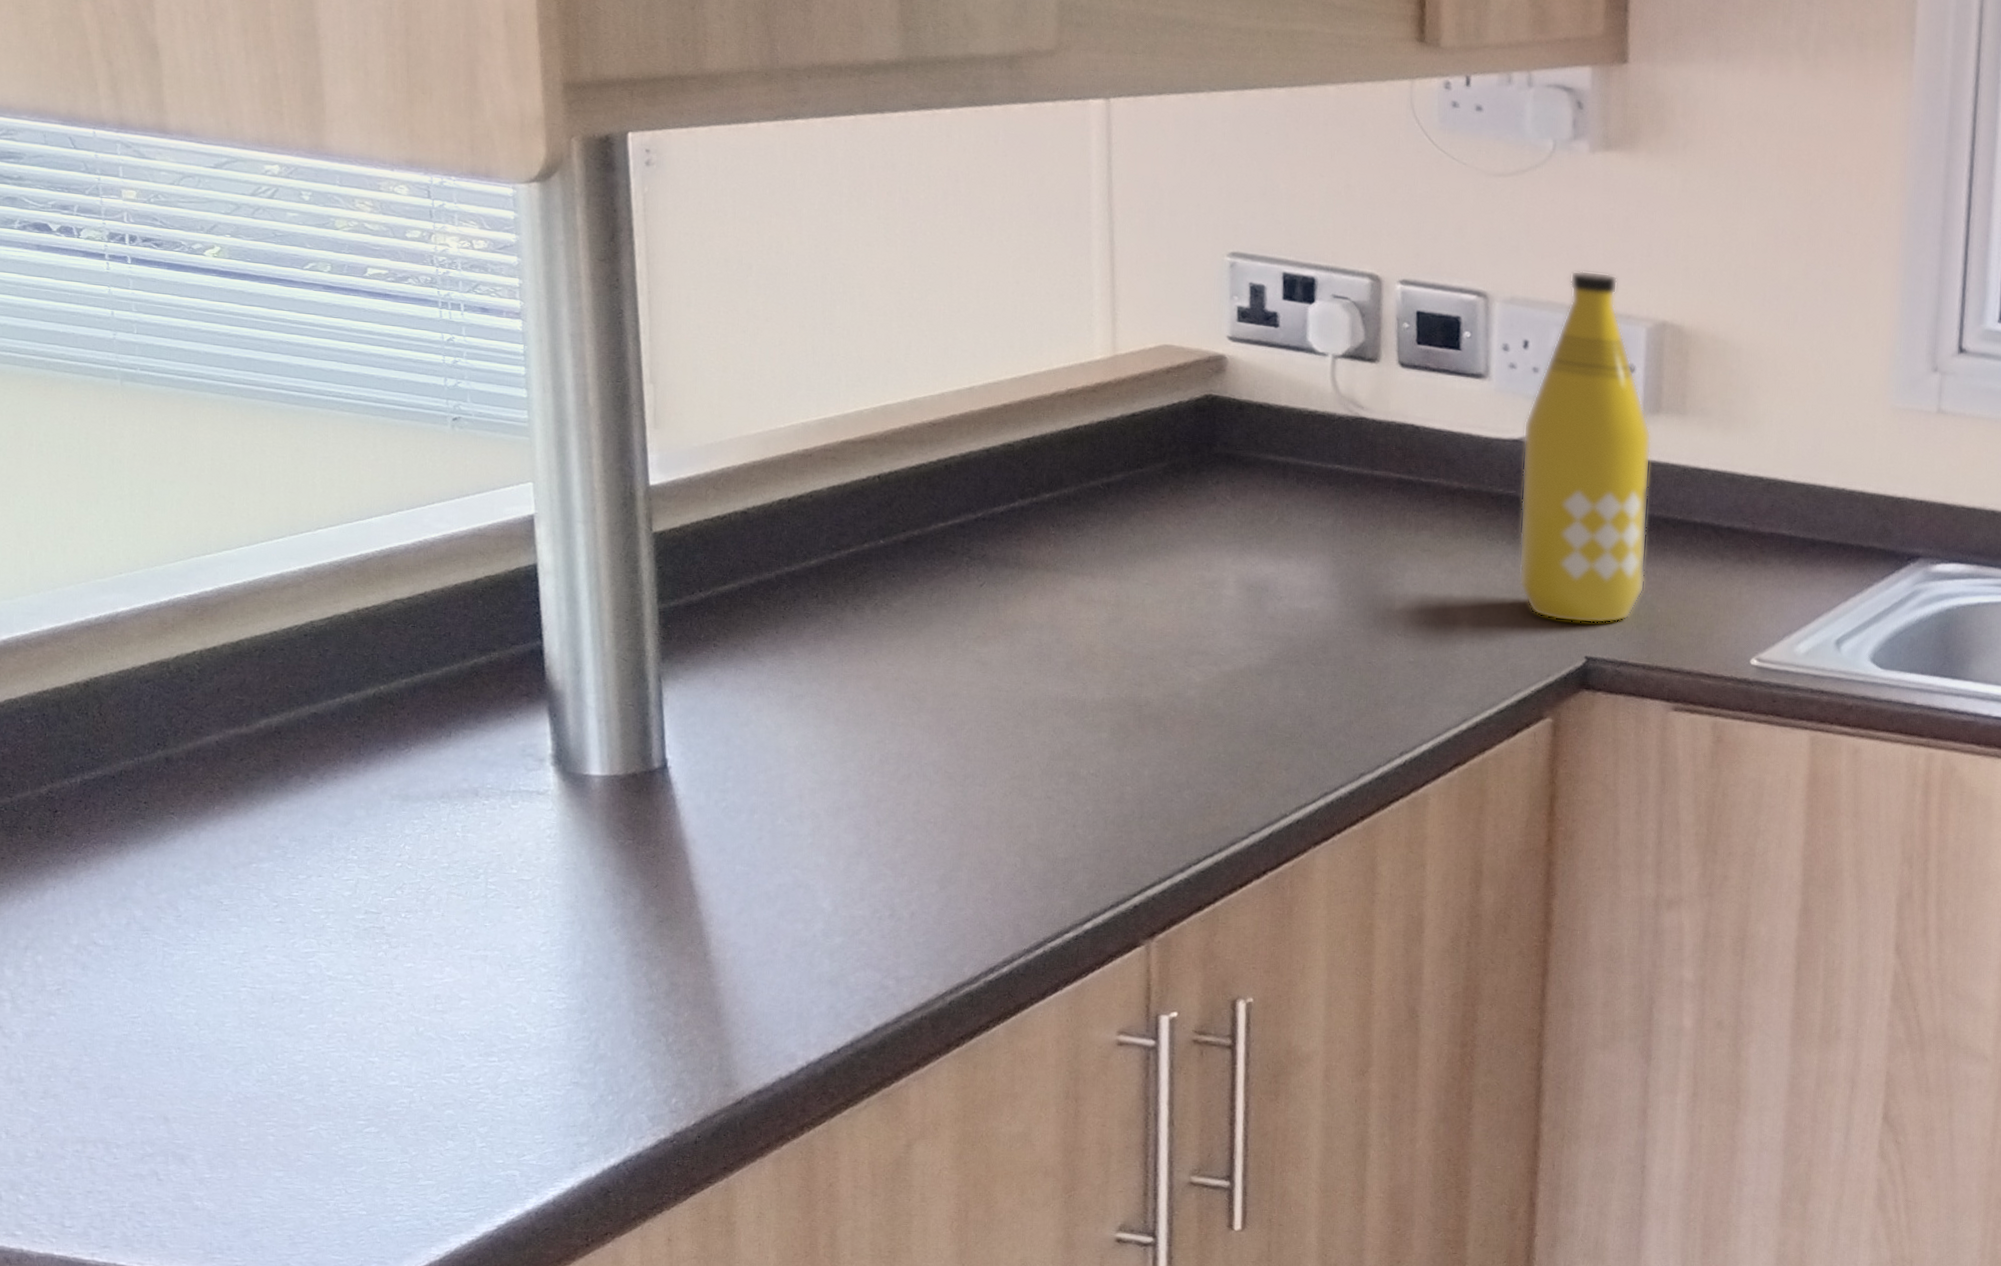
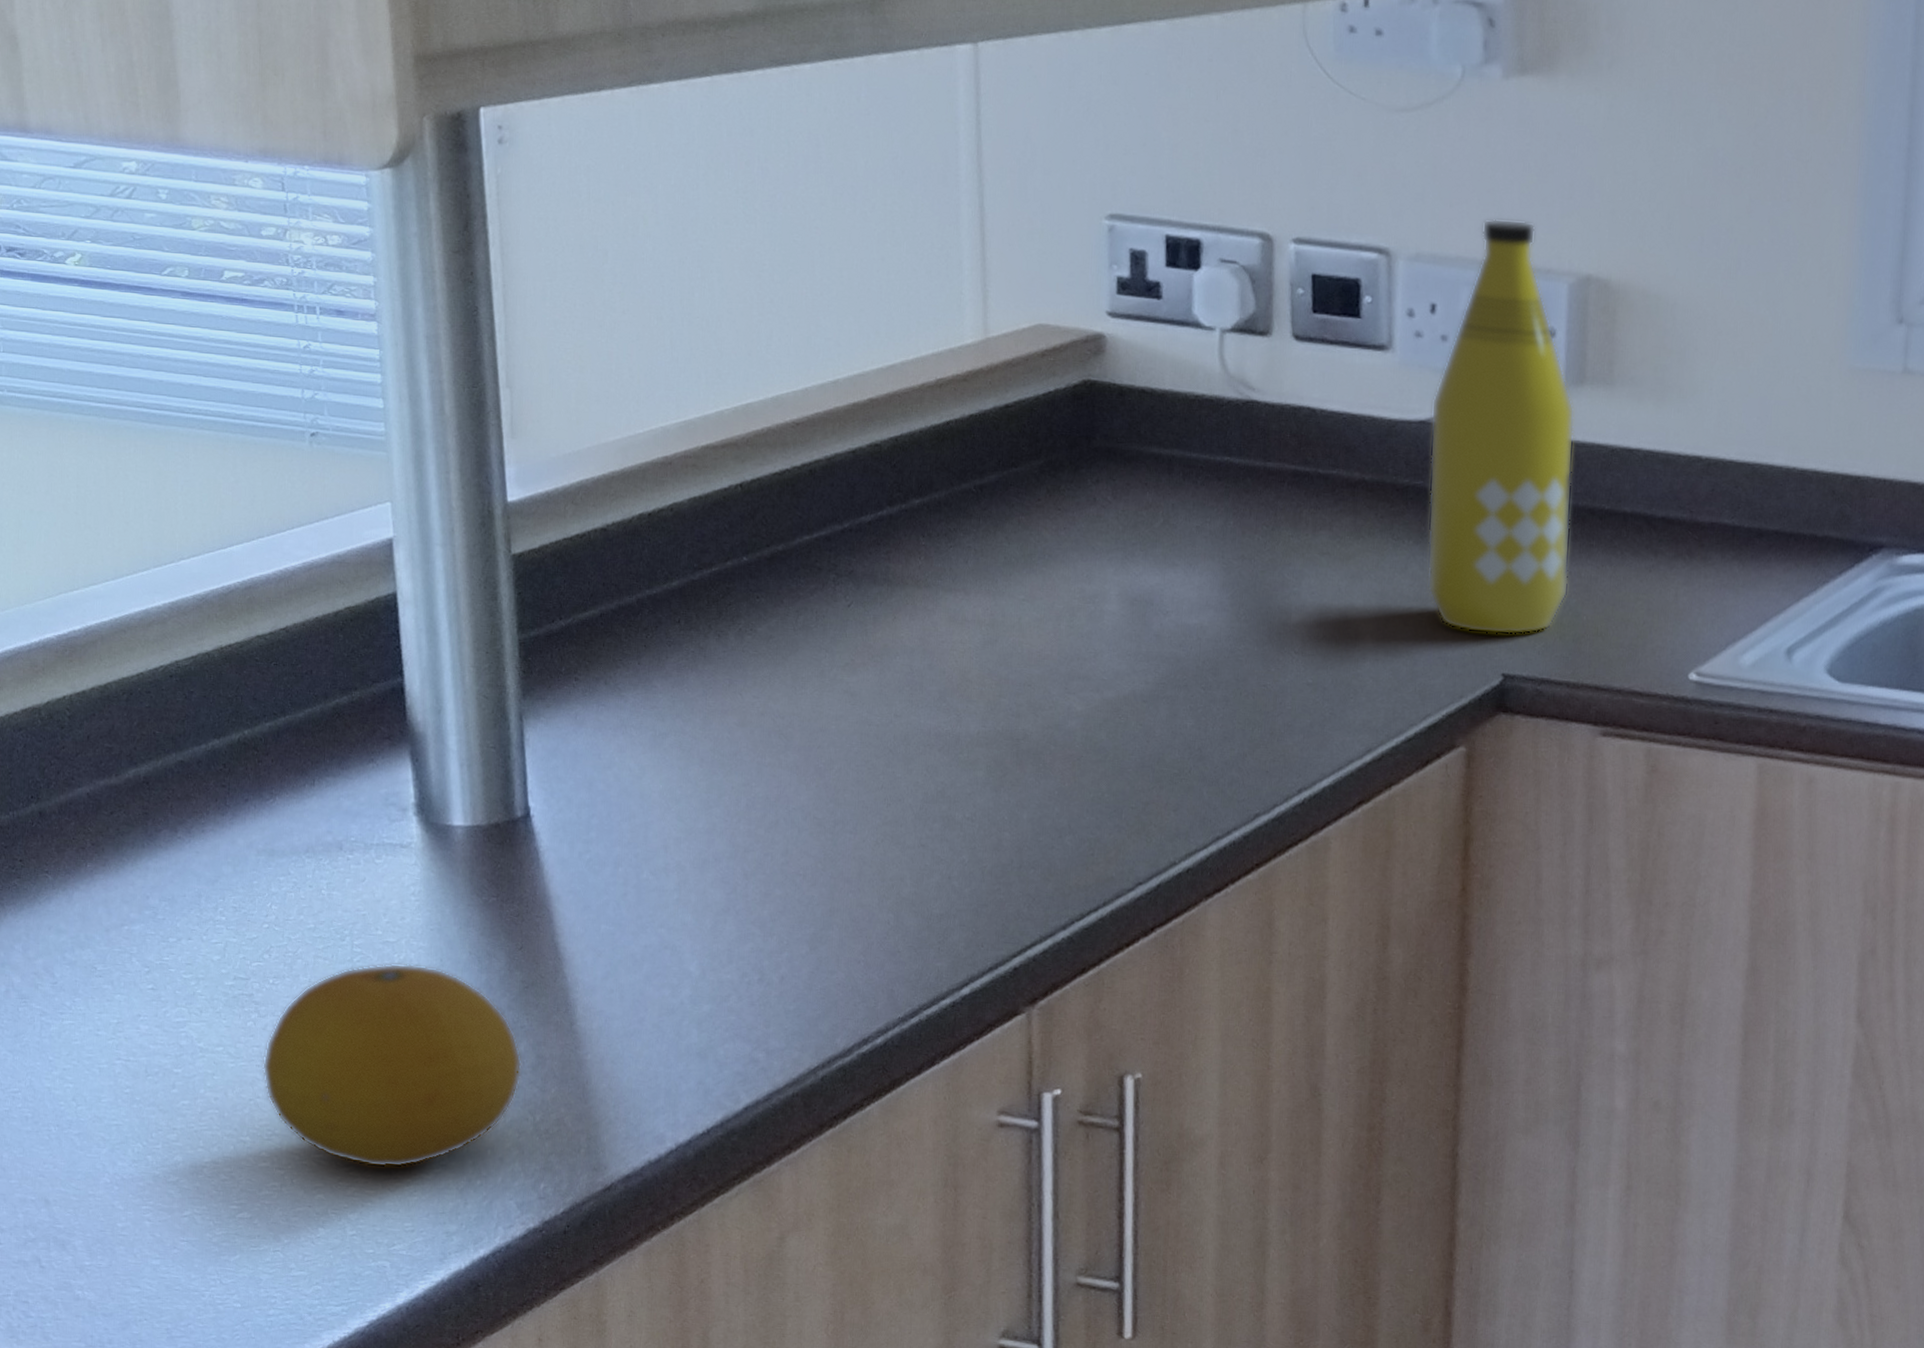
fruit: none [392,899,656,1086] -> present [262,963,522,1168]

